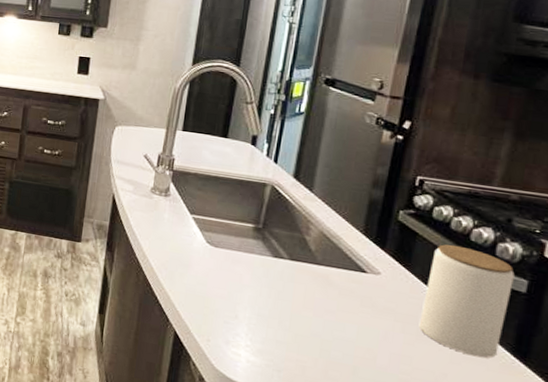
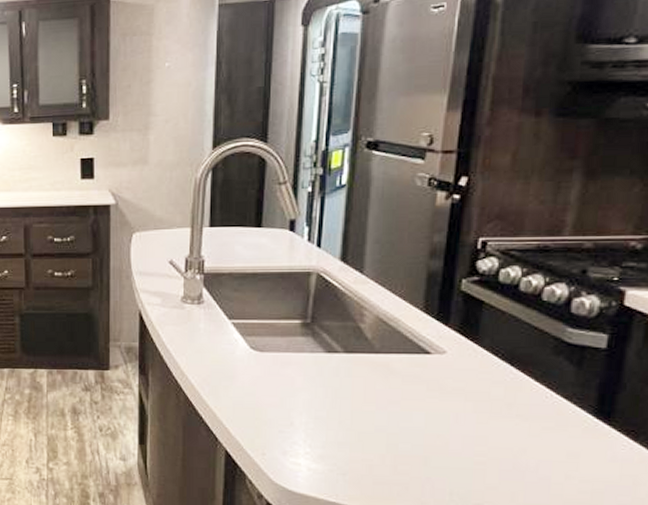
jar: present [419,244,515,358] -> none [492,308,593,426]

